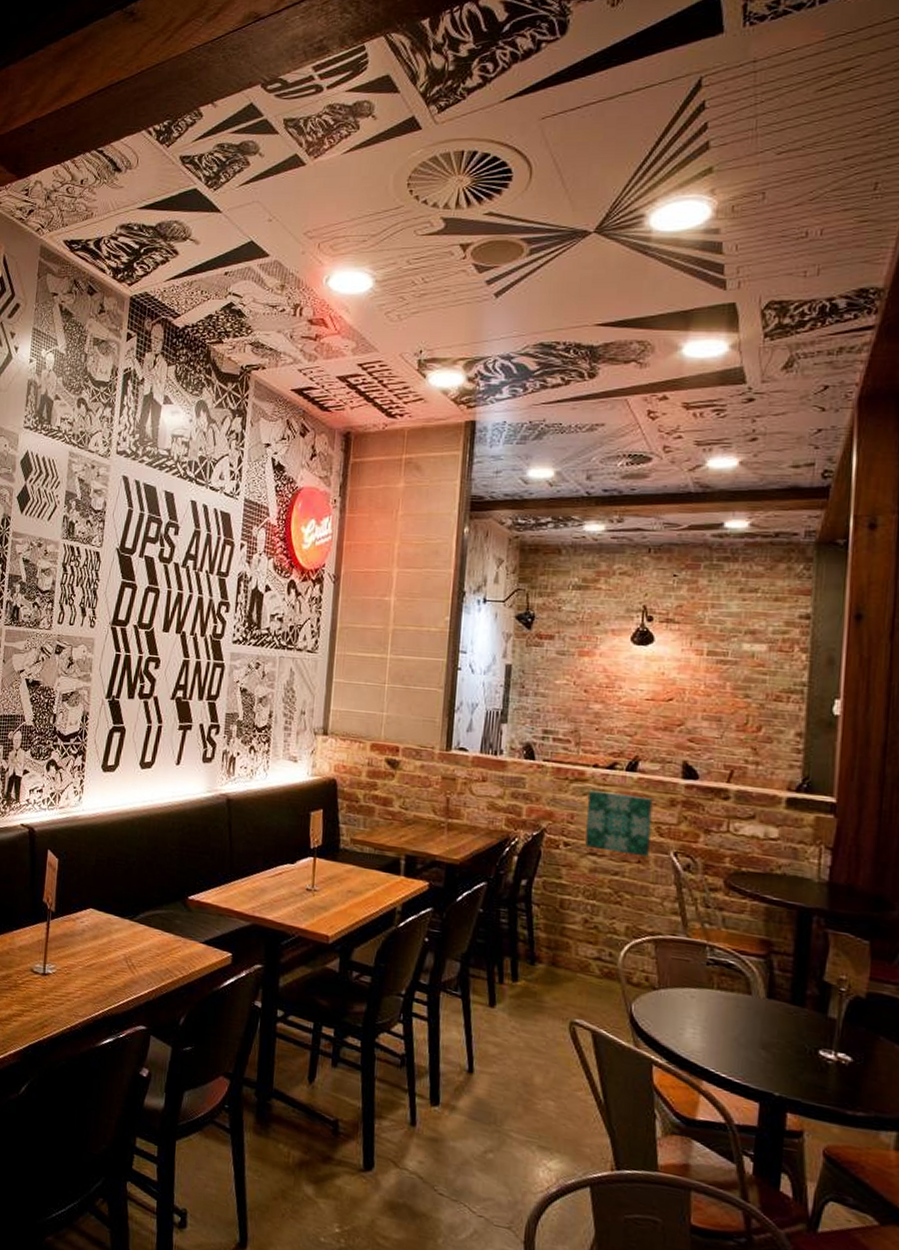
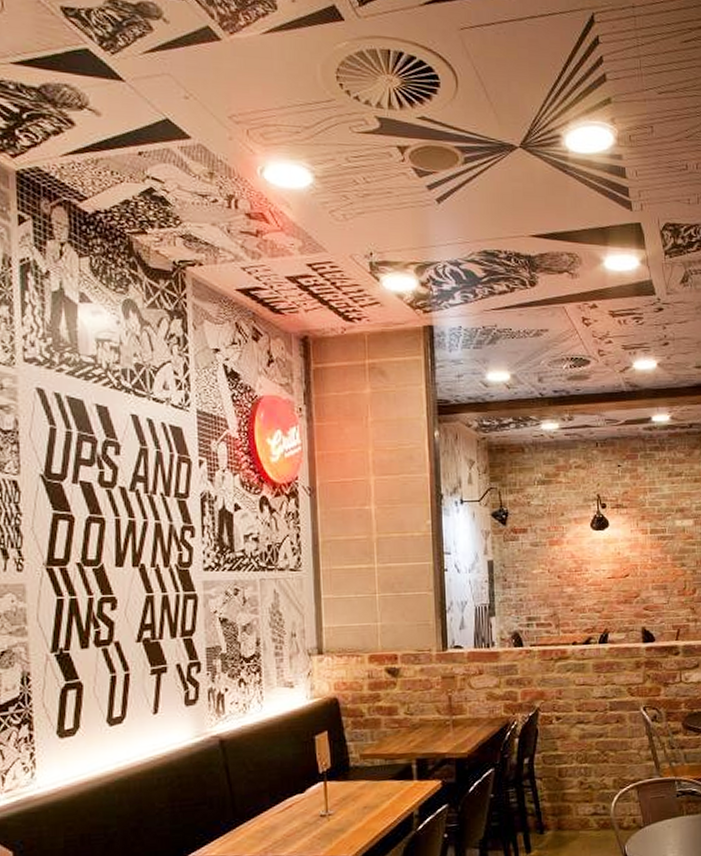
wall art: present [585,790,653,857] -> none [570,664,625,718]

